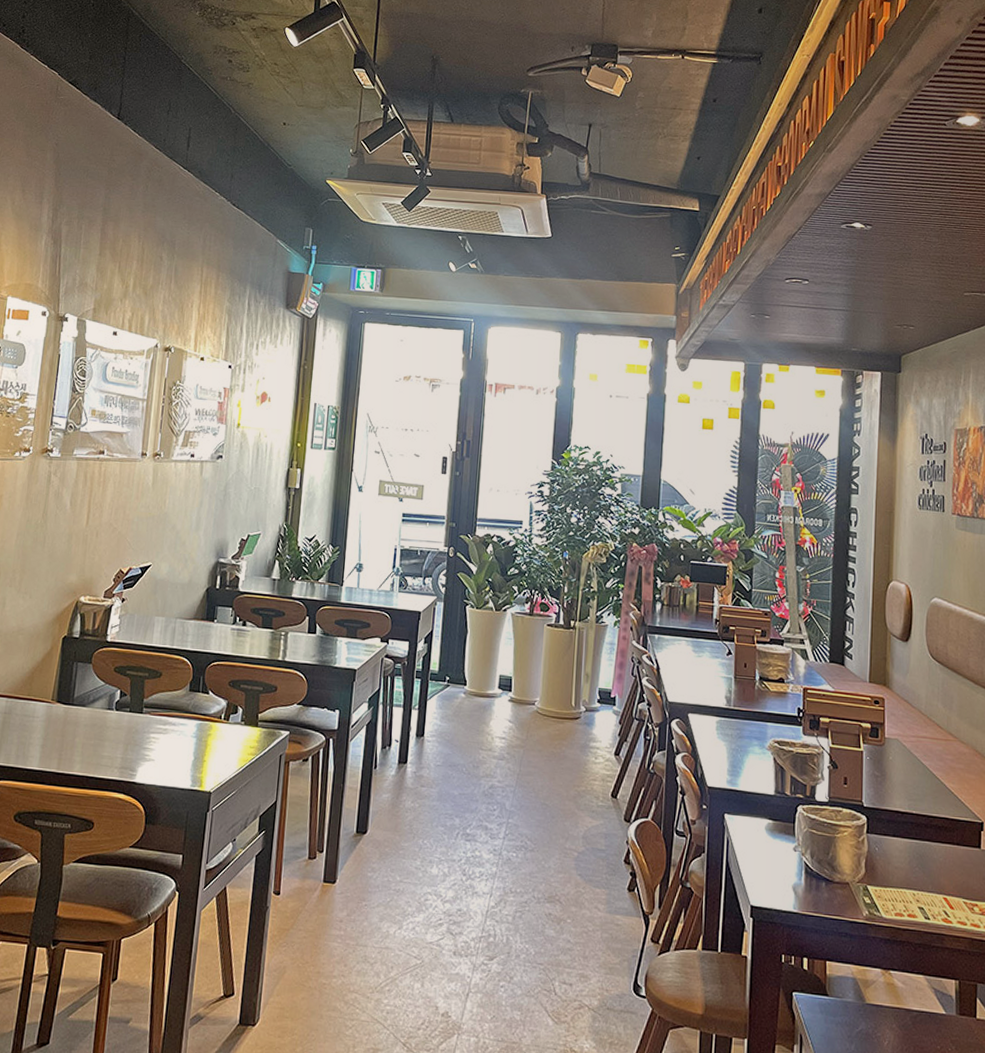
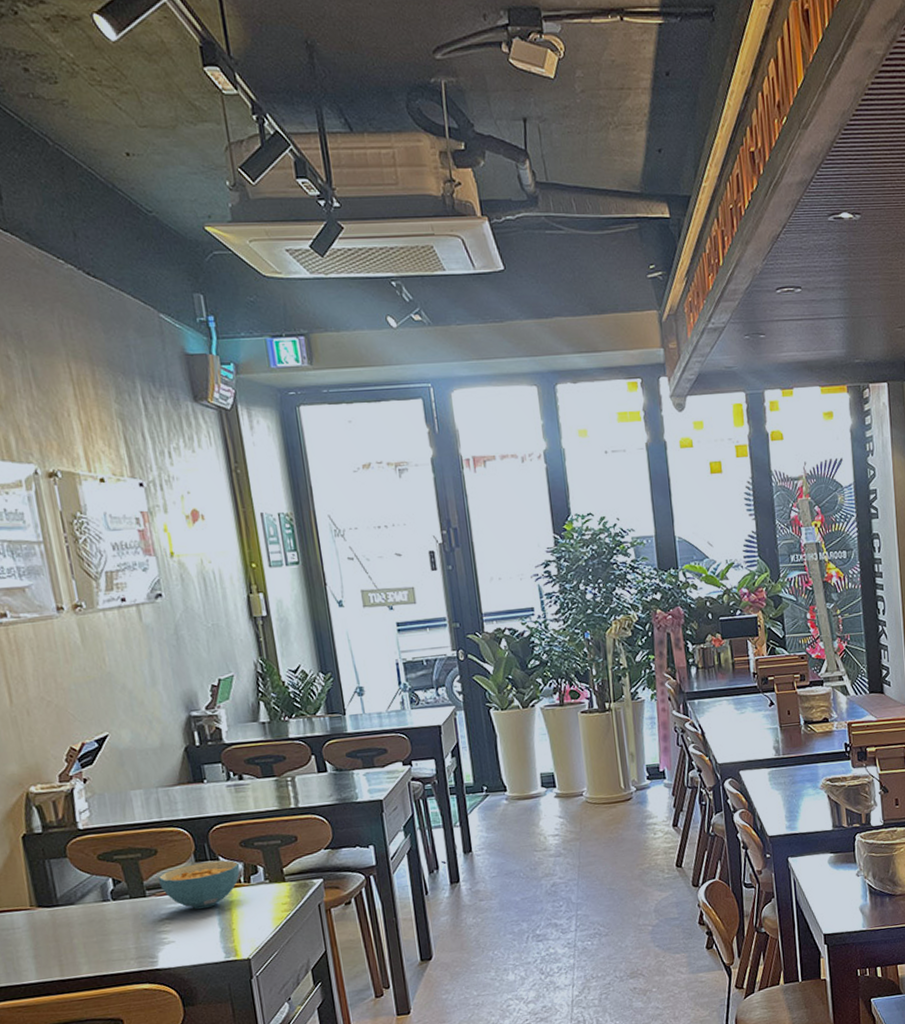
cereal bowl: none [155,692,224,736] -> present [157,860,240,909]

